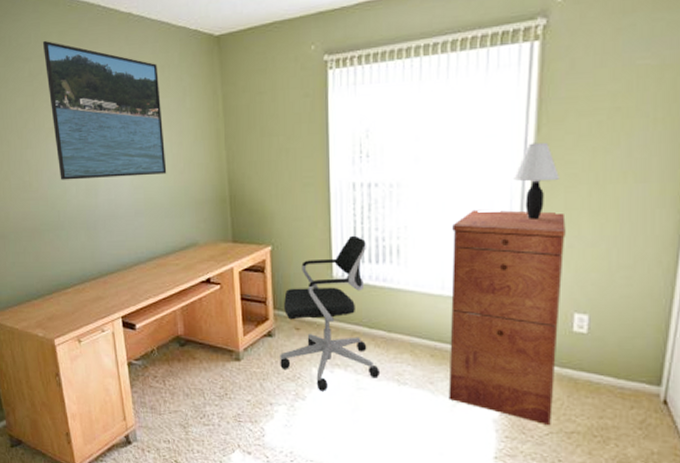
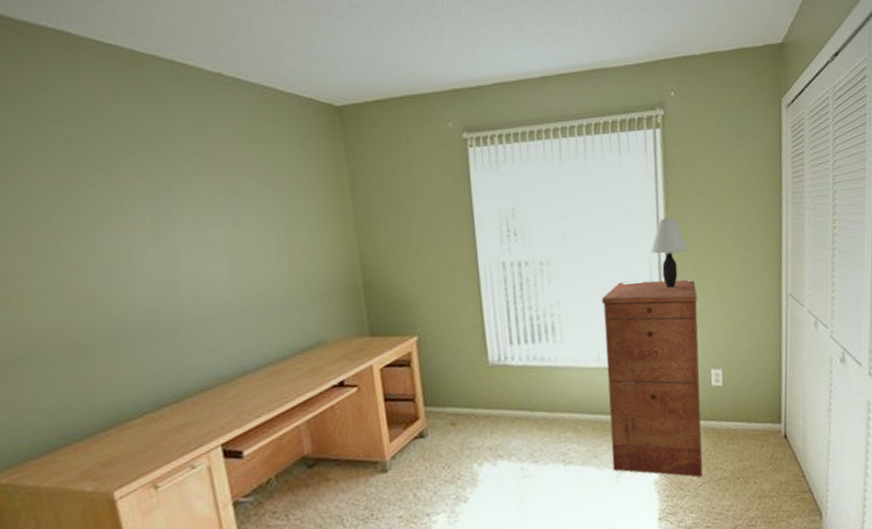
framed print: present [42,40,167,180] -> none [84,98,280,278]
office chair: present [280,235,381,391] -> none [435,316,546,489]

